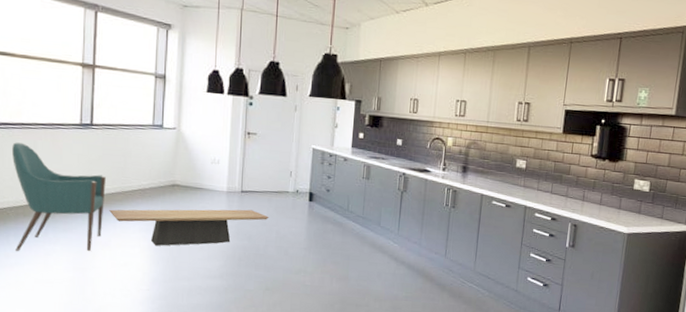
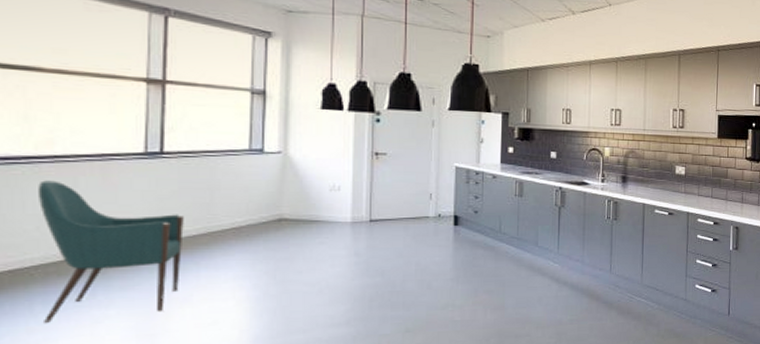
coffee table: present [109,209,269,246] -> none [189,241,406,295]

